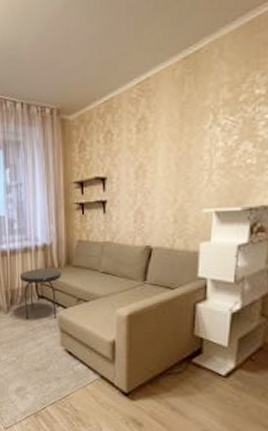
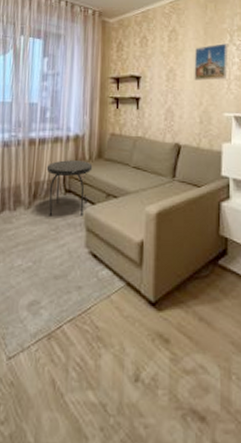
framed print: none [167,125,211,175] -> present [194,43,229,81]

